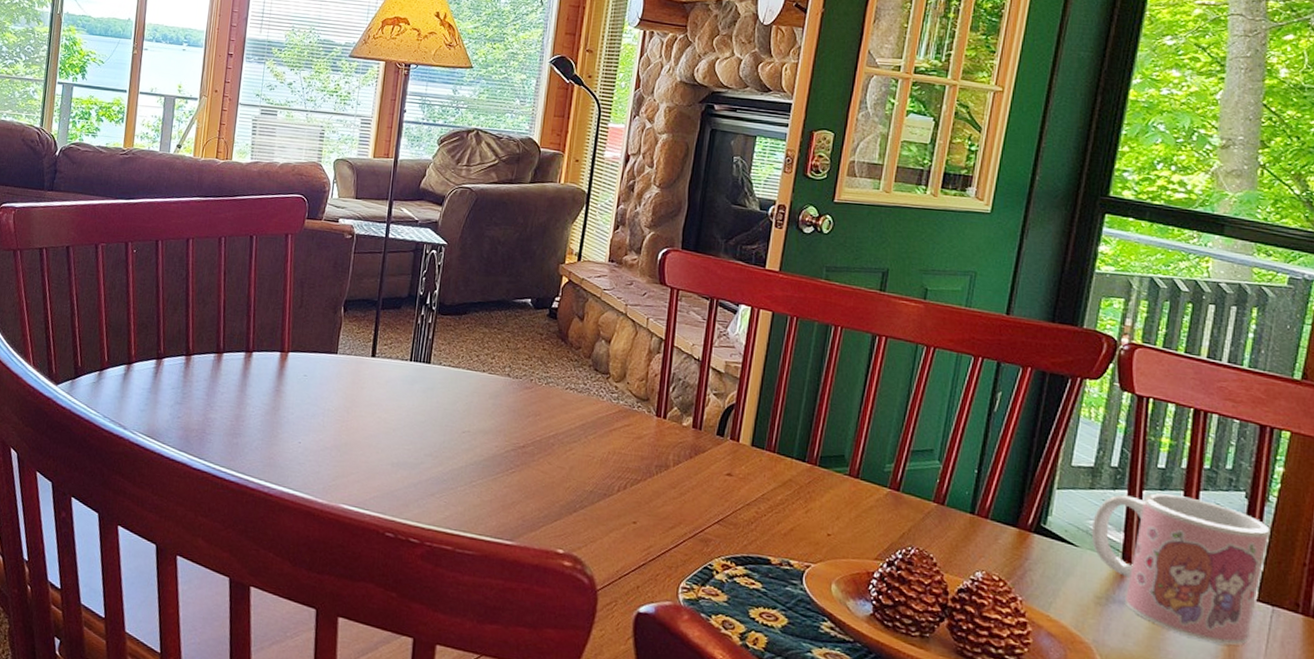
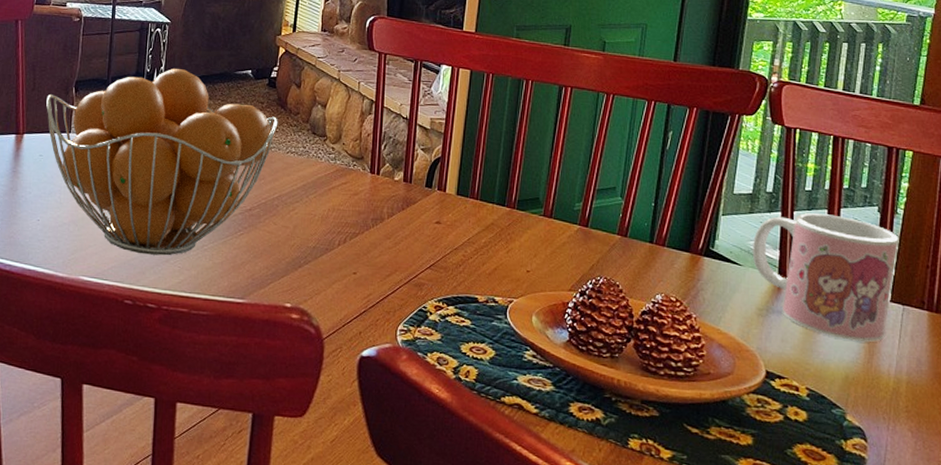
fruit basket: none [313,293,558,489] -> present [46,69,278,256]

